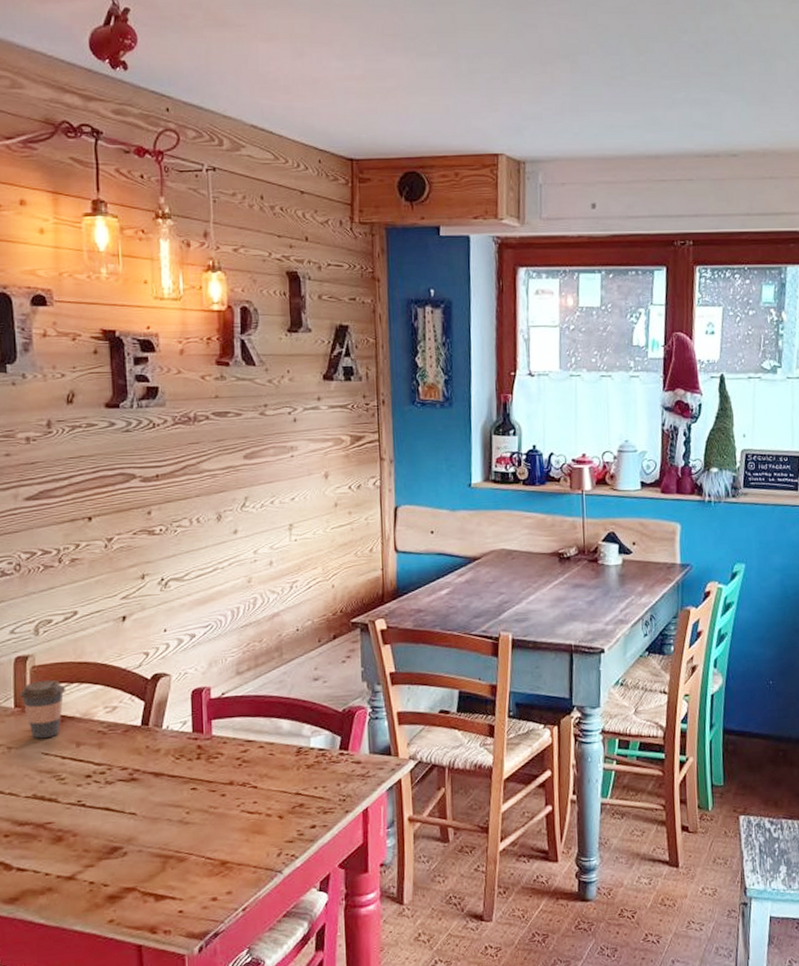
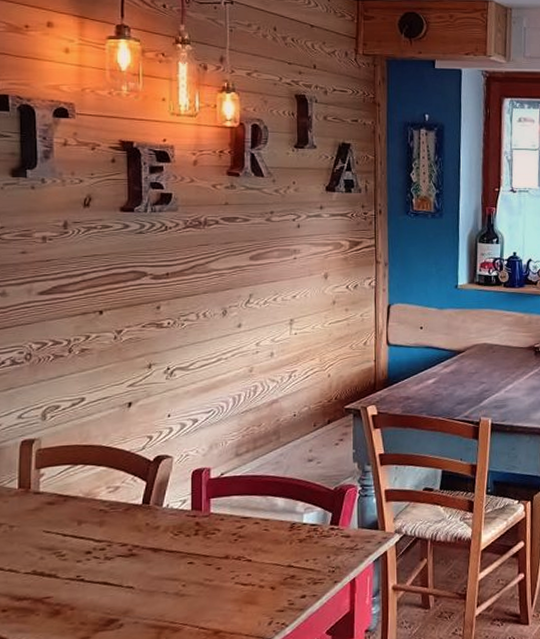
coffee cup: present [19,679,66,739] -> none [24,461,71,518]

